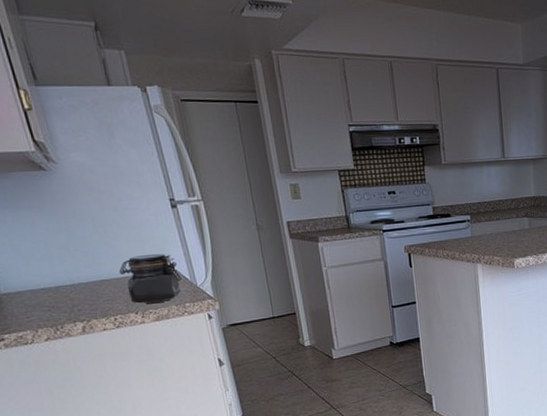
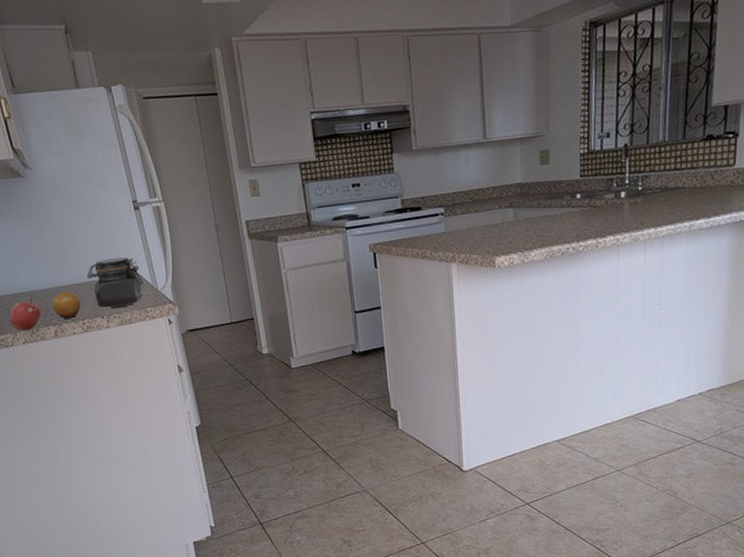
fruit: none [29,293,67,328] -> present [9,297,42,331]
fruit: none [79,287,112,316] -> present [52,291,81,320]

